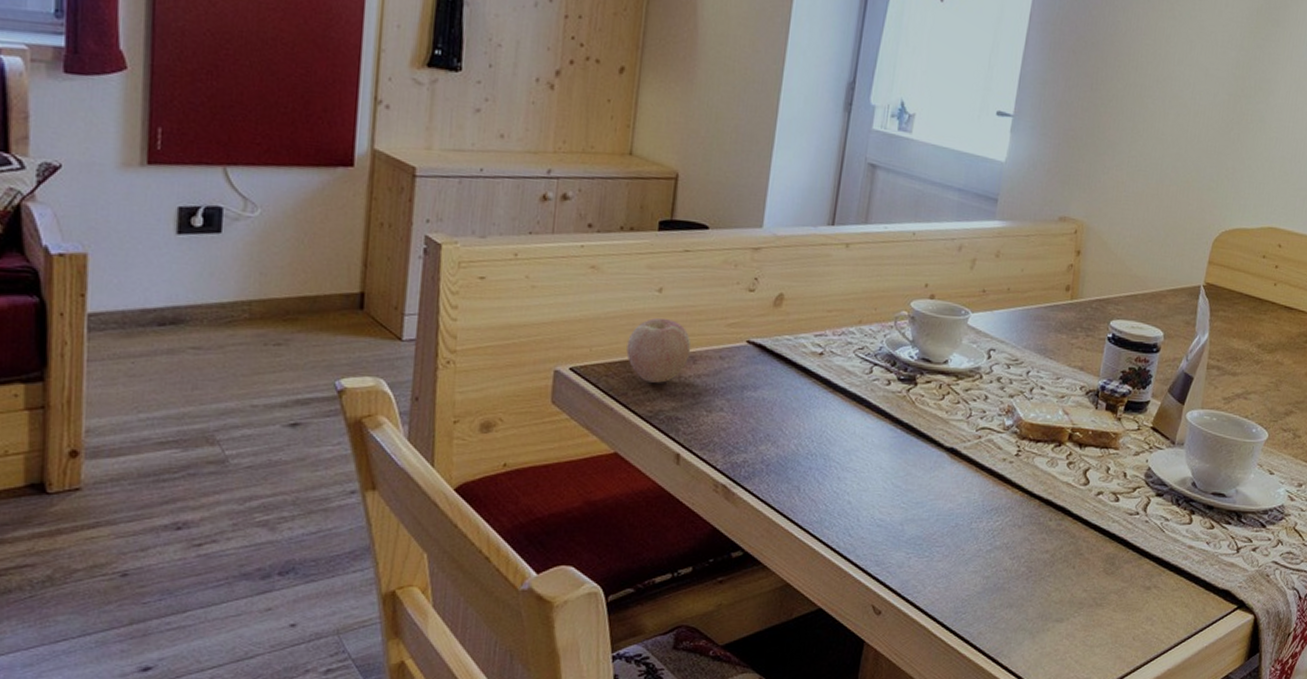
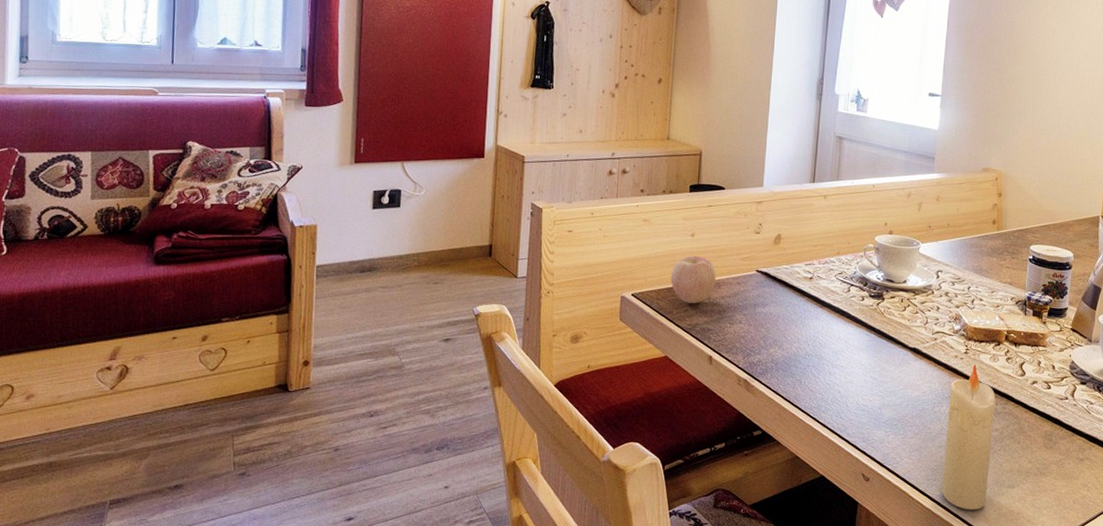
candle: none [971,470,1050,650] -> present [941,364,996,510]

